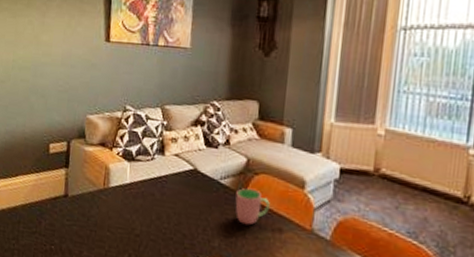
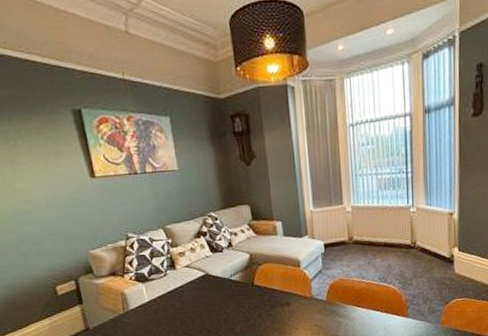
cup: present [235,188,270,226] -> none [246,277,276,308]

